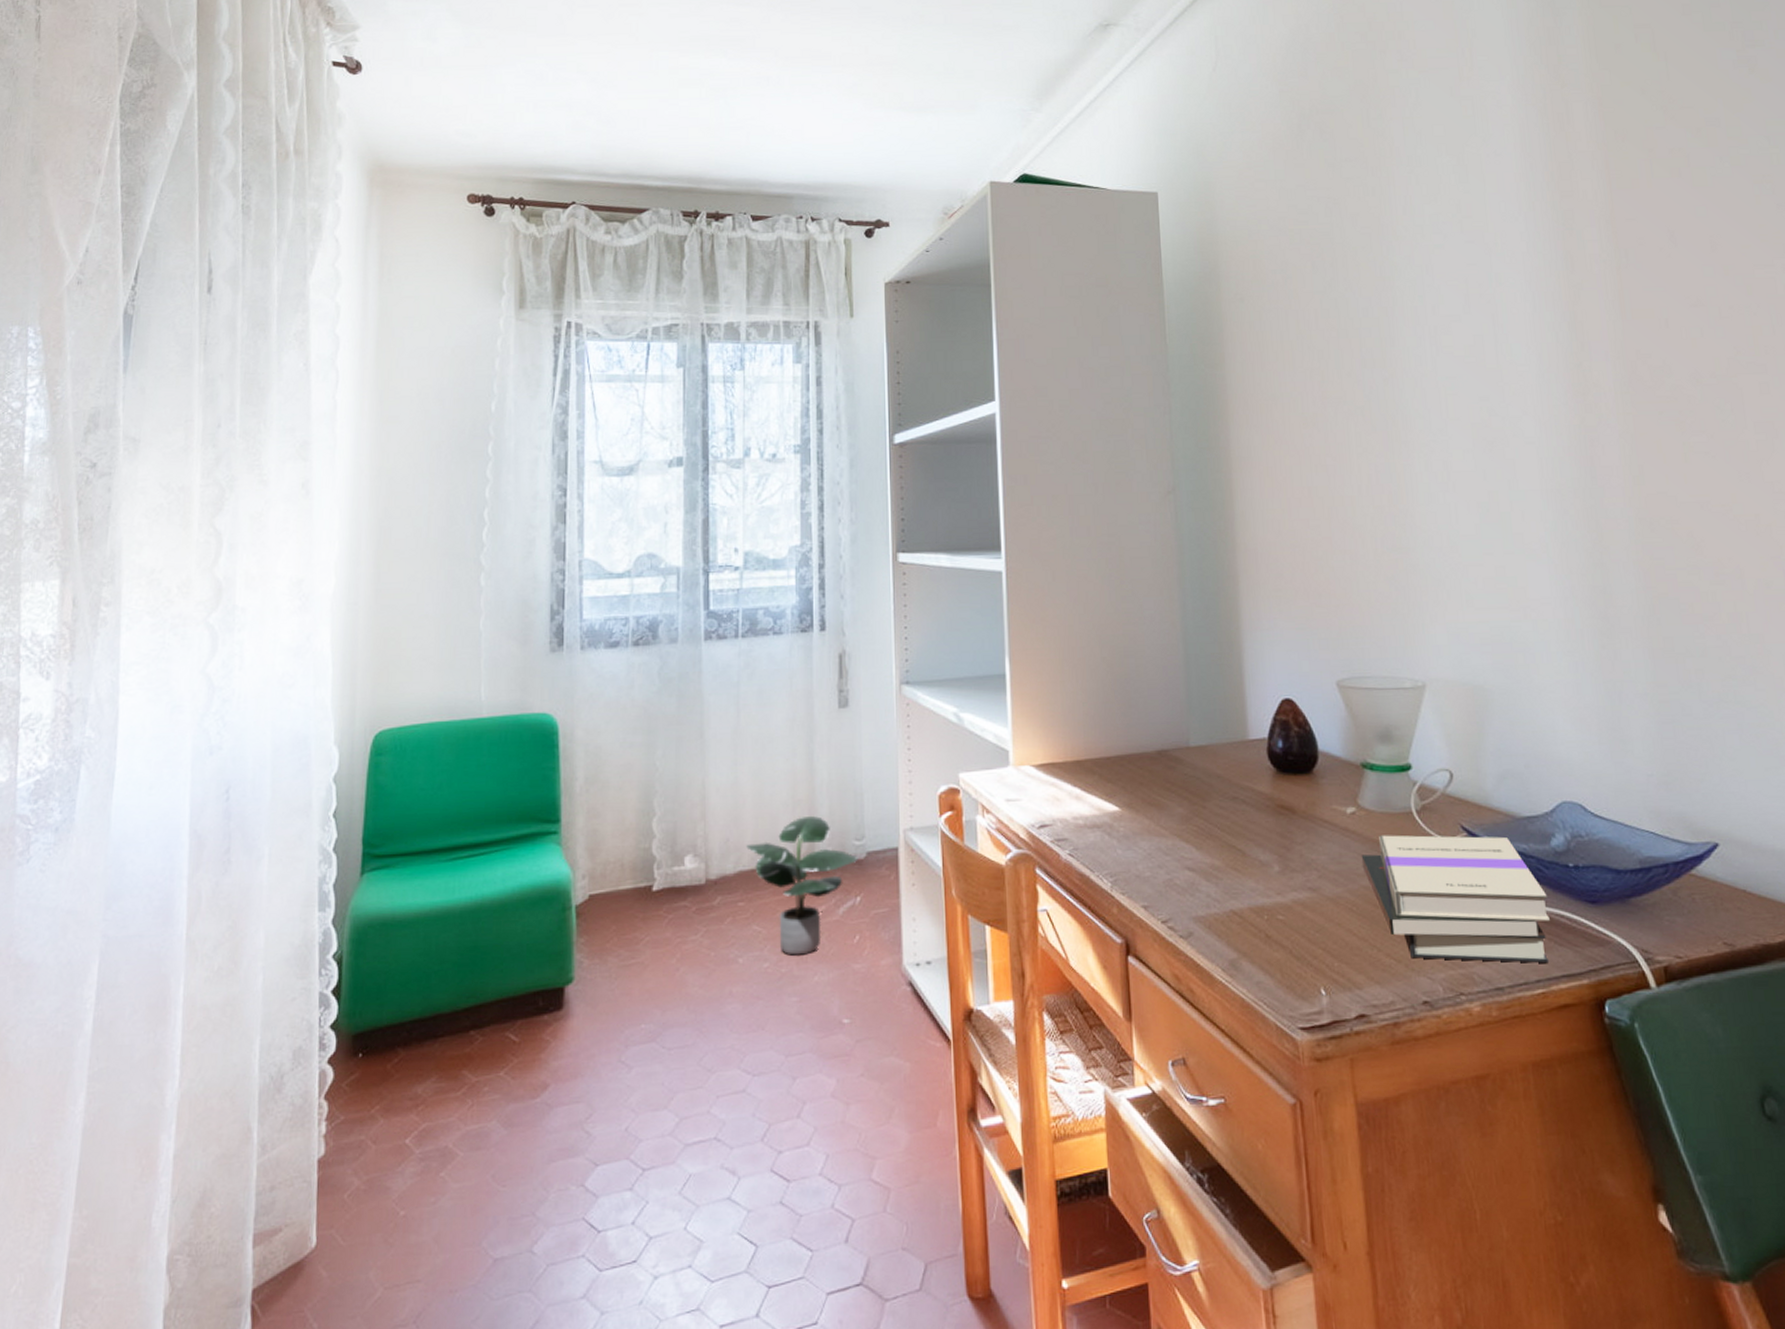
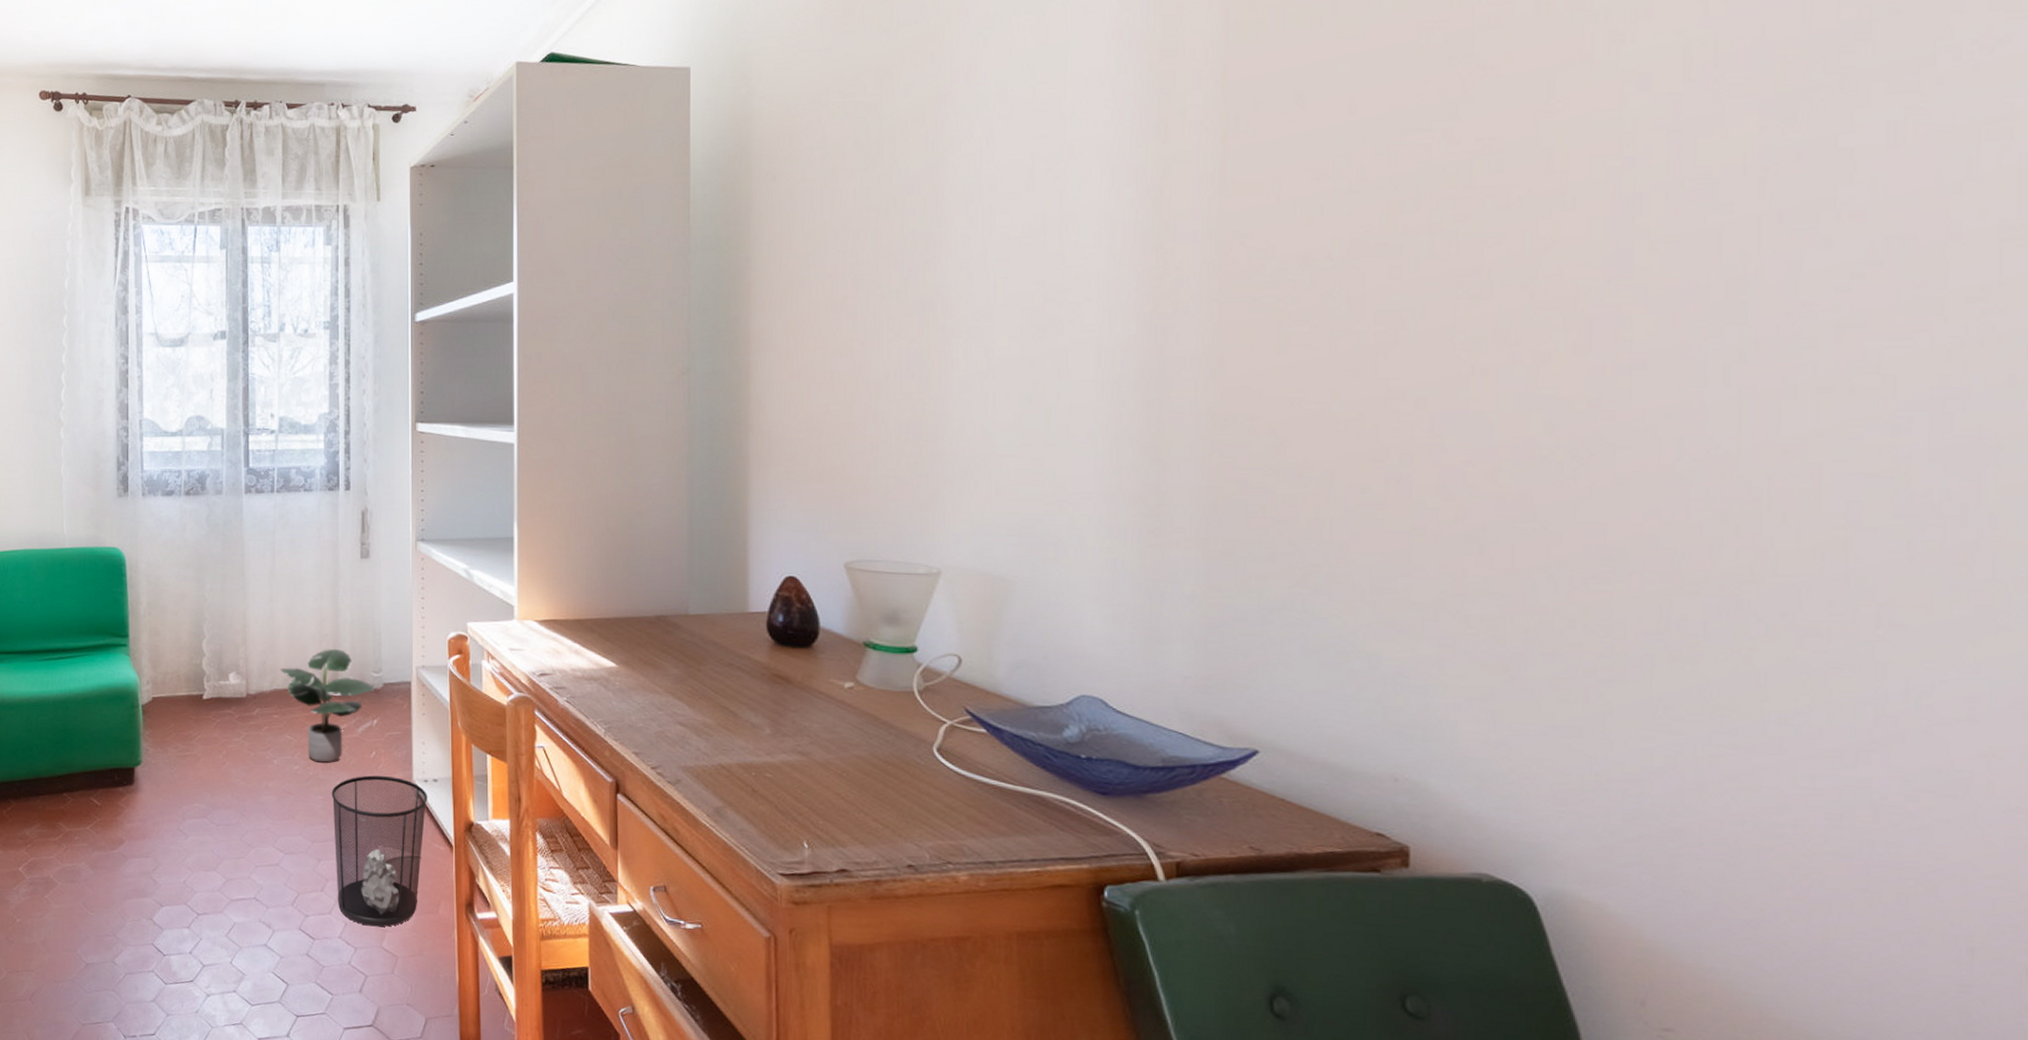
waste bin: none [808,964,920,1155] -> present [331,775,427,927]
books: present [1361,835,1550,963] -> none [856,710,1053,844]

